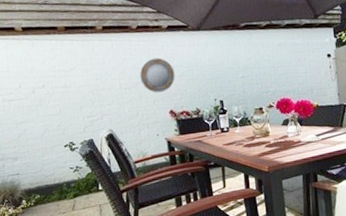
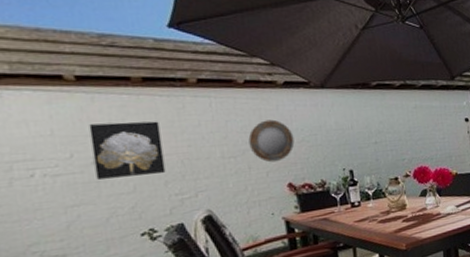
wall art: none [31,60,81,104] -> present [89,121,166,180]

